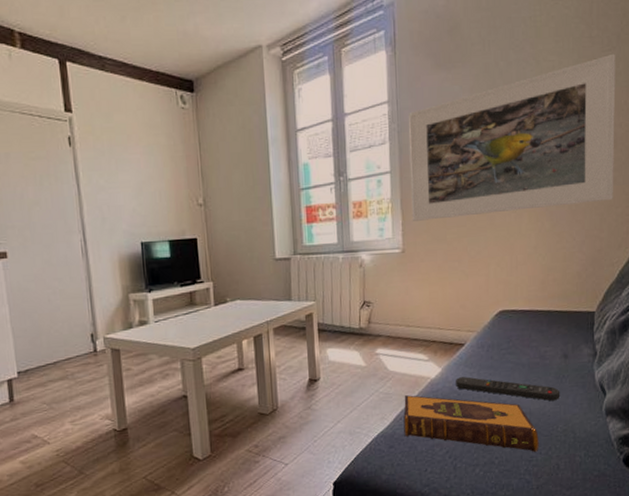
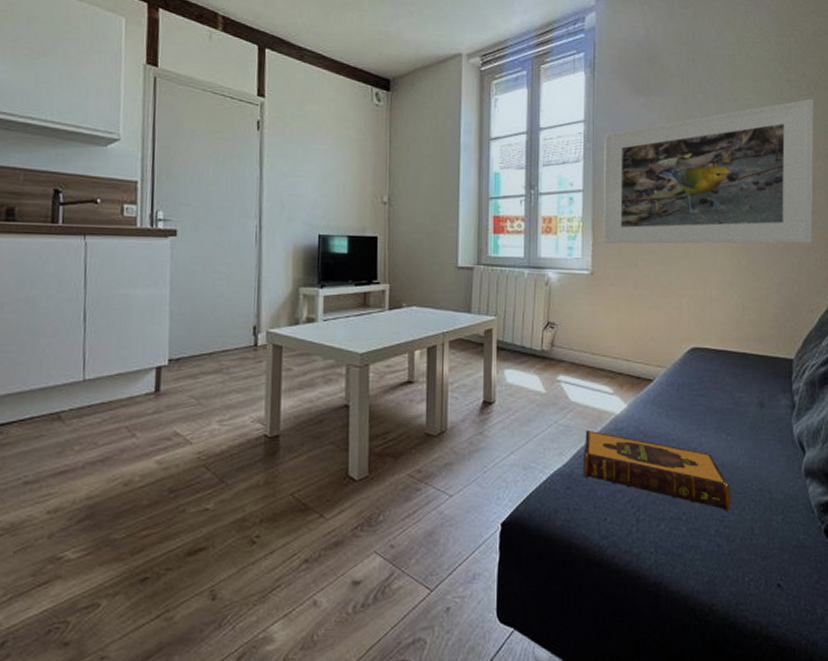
remote control: present [456,376,561,401] -> none [642,416,756,454]

